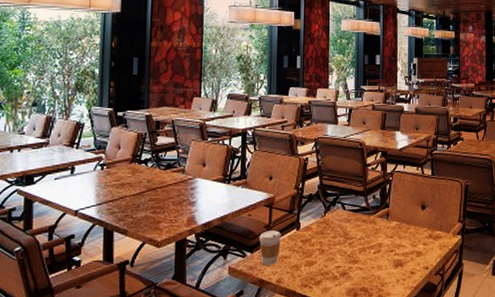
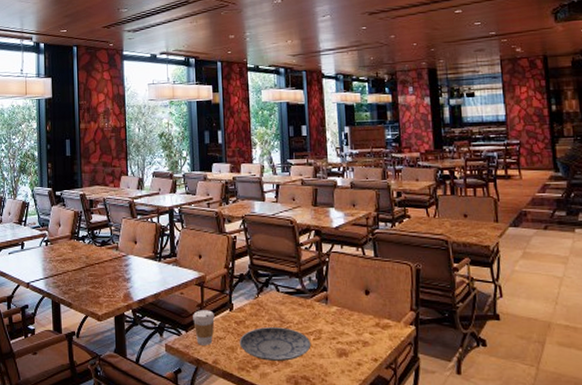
plate: none [303,243,372,276] -> present [239,327,311,361]

